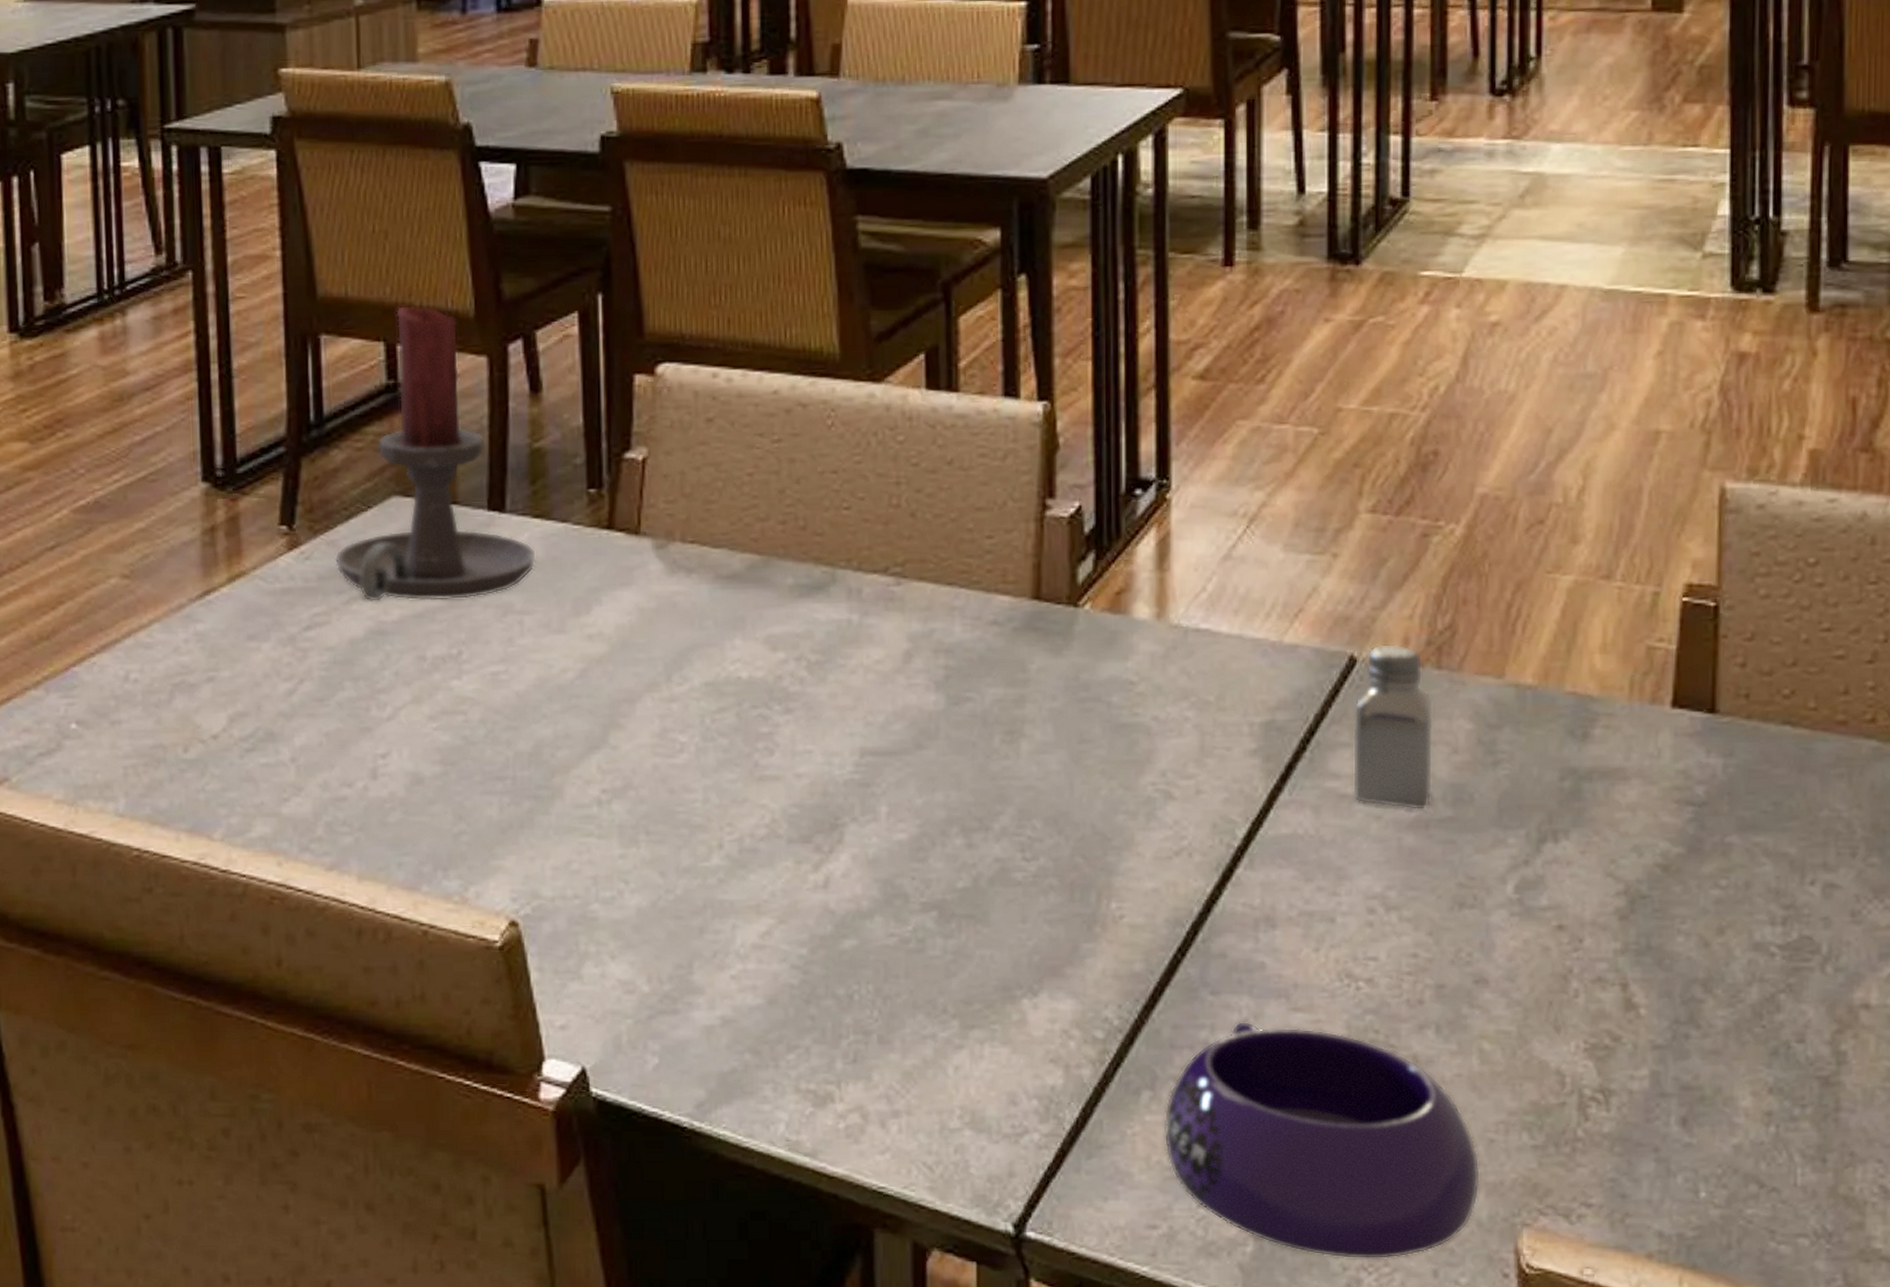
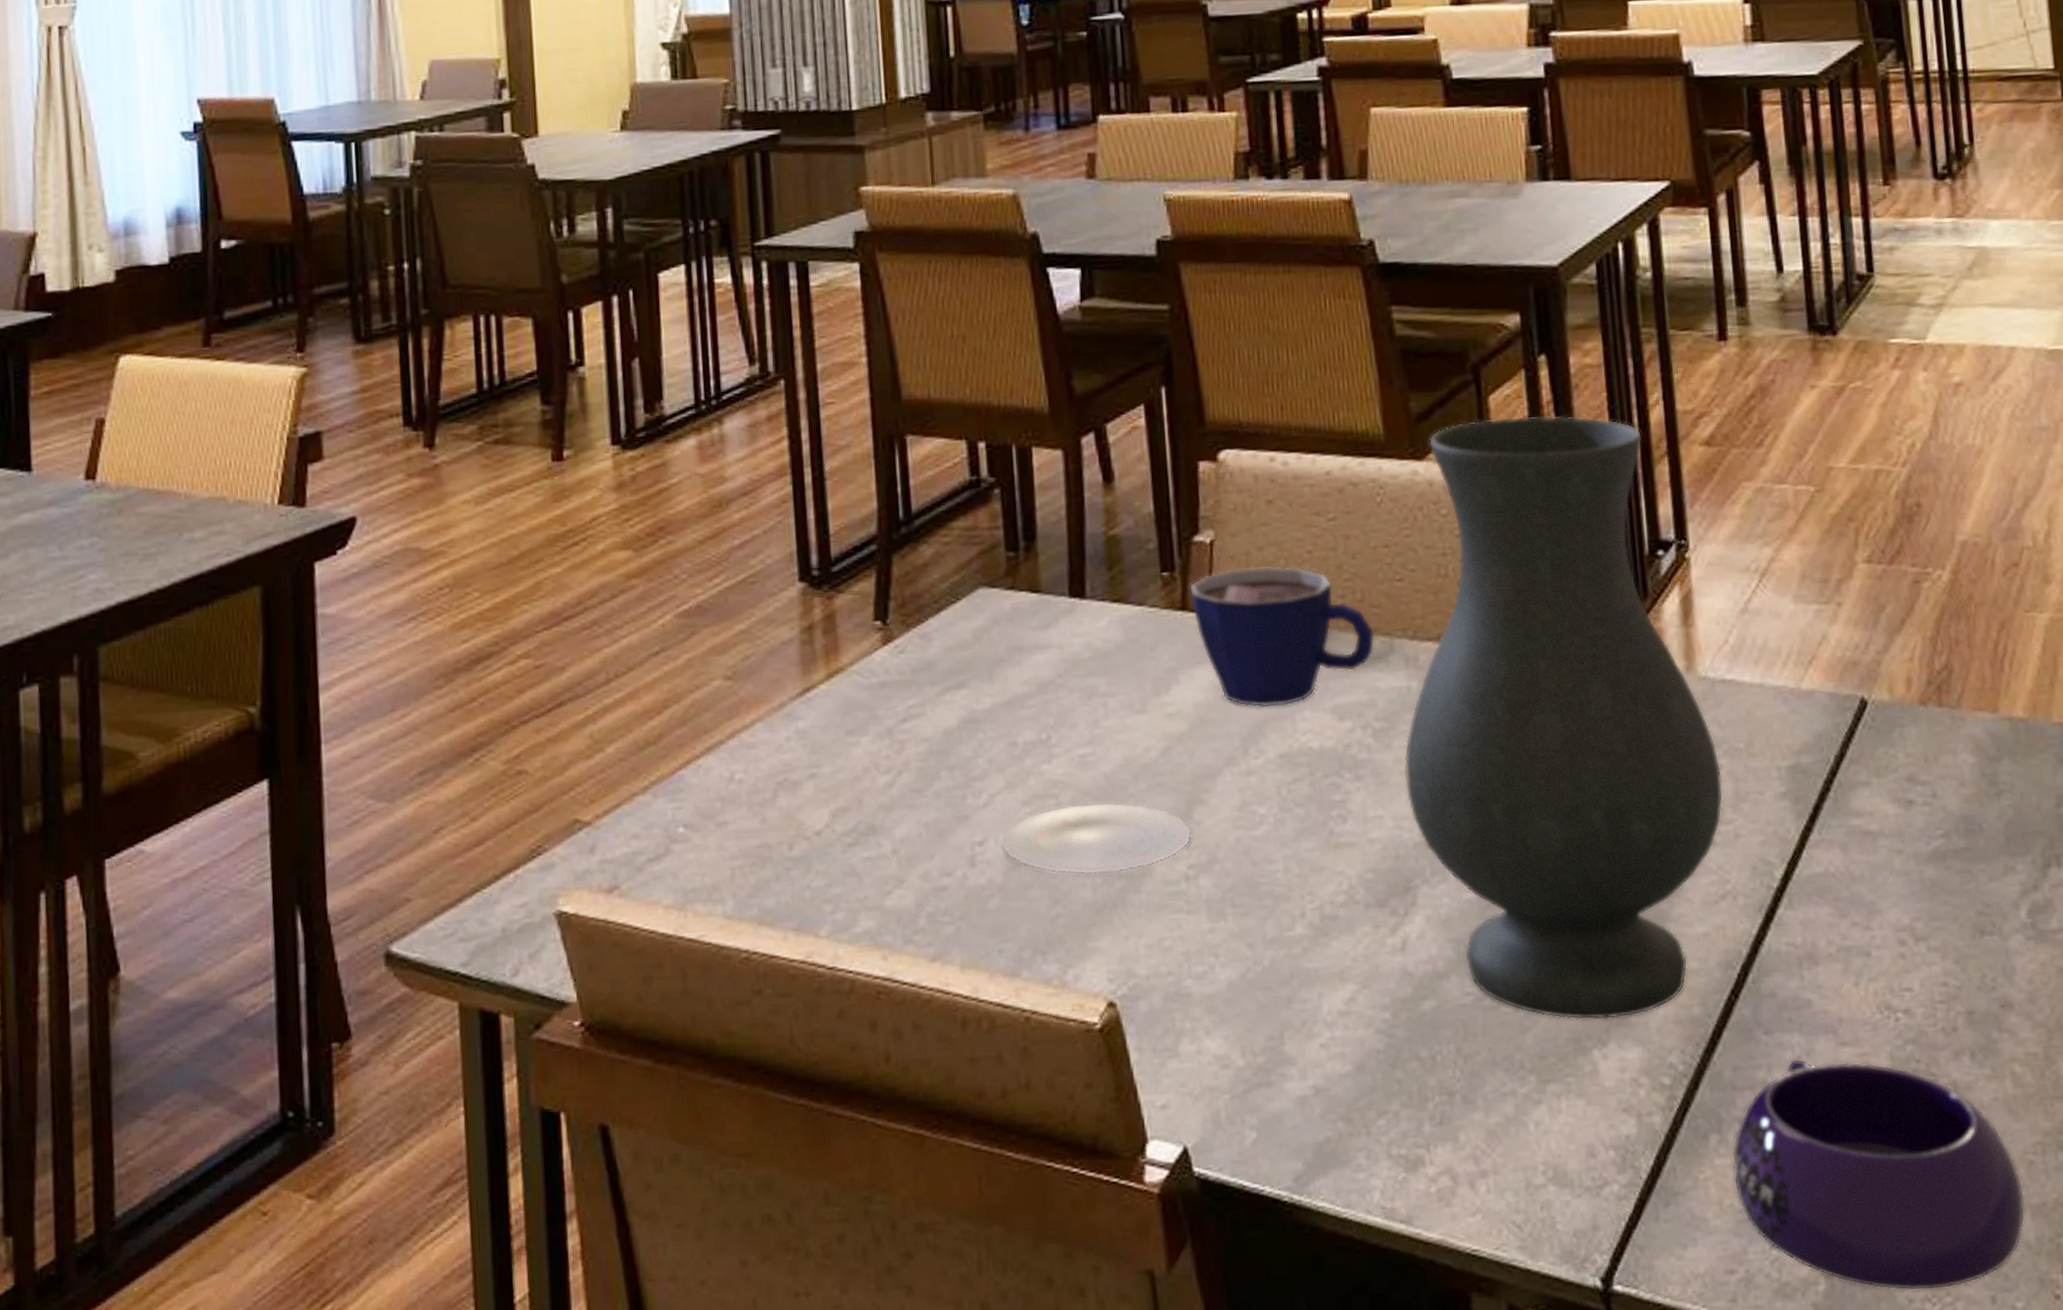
candle holder: present [334,305,536,602] -> none [927,404,1116,691]
plate: none [404,721,607,793] -> present [1000,802,1192,875]
cup: none [616,487,817,634] -> present [1188,565,1376,708]
vase: none [839,340,1187,969] -> present [1404,415,1724,1020]
saltshaker: present [1353,644,1434,811] -> none [1869,685,1946,843]

